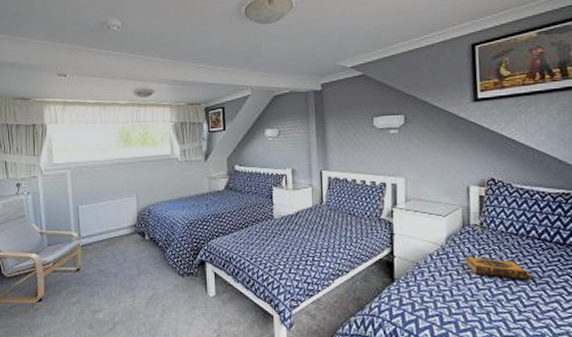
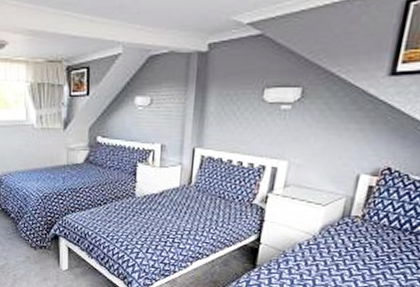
hardback book: present [463,255,532,281] -> none [334,247,404,277]

